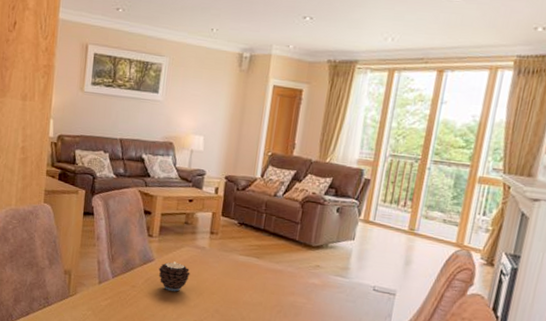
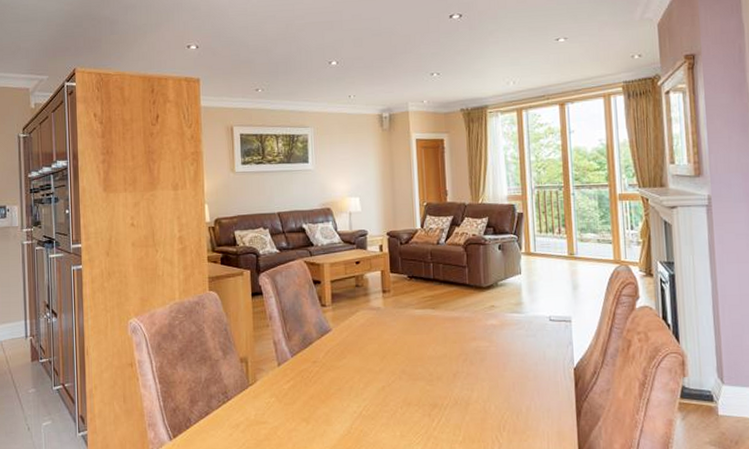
candle: present [158,261,190,292] -> none [337,327,370,359]

